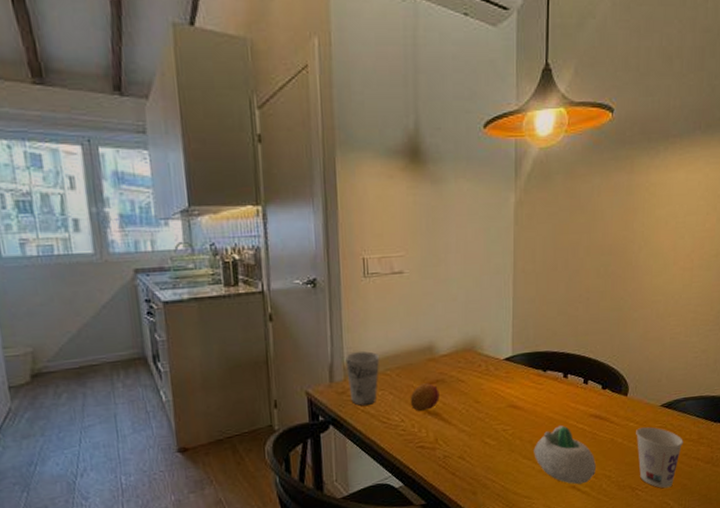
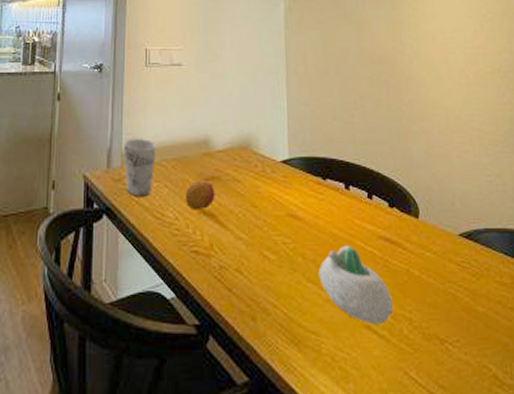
cup: present [636,426,683,489] -> none [434,260,494,346]

